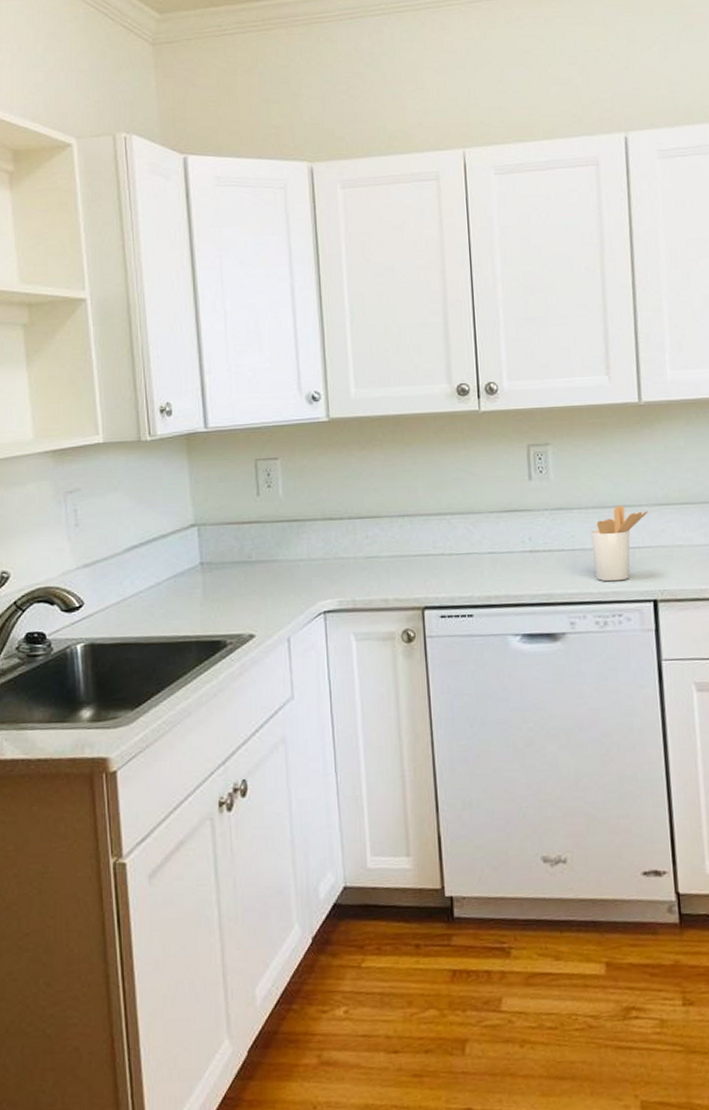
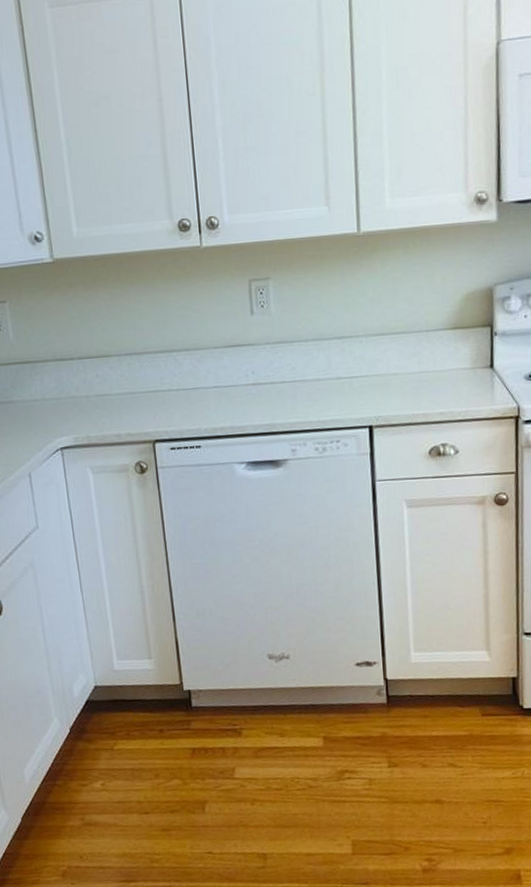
utensil holder: present [590,505,648,582] -> none [310,337,365,411]

